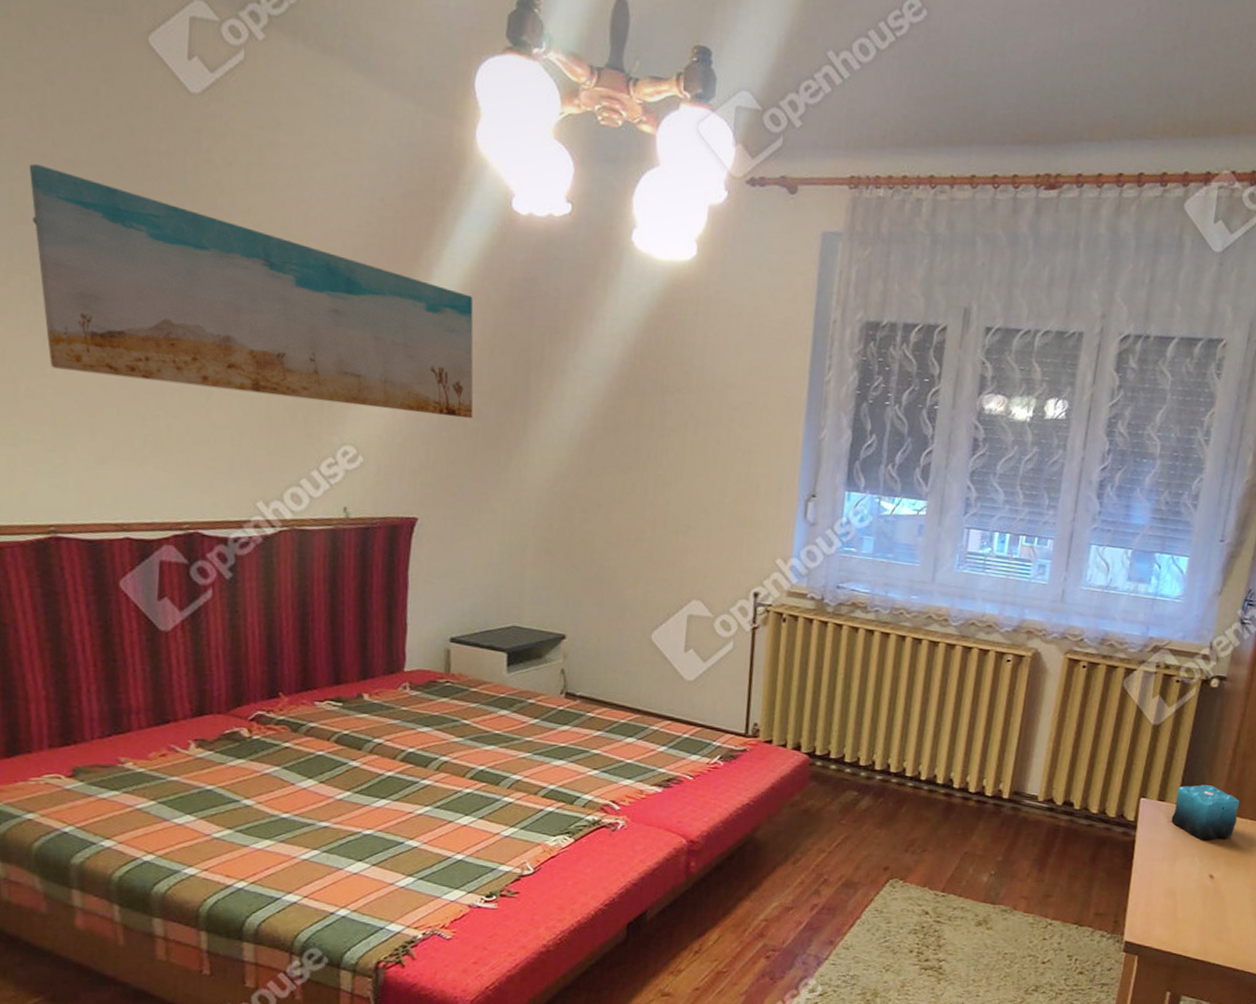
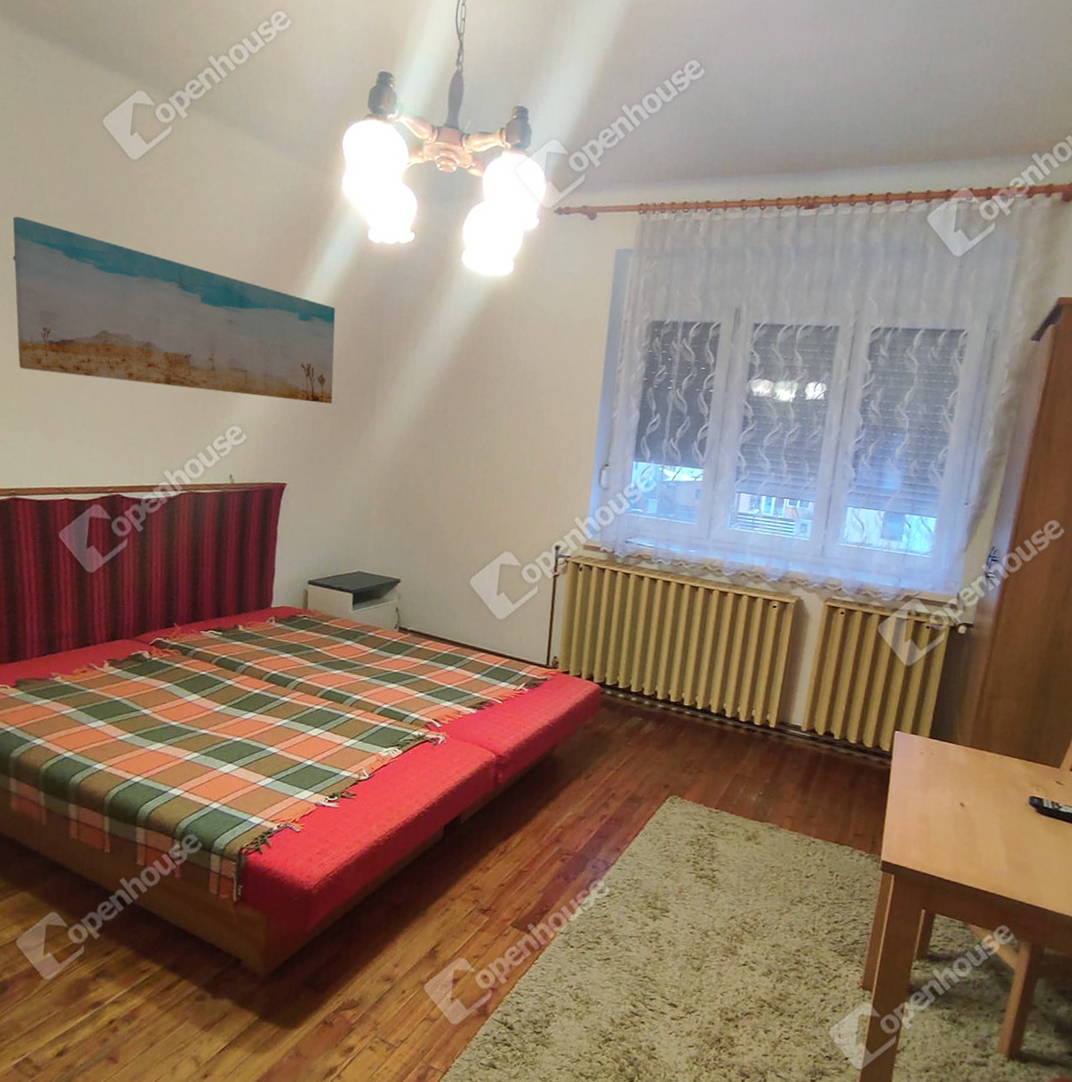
candle: present [1171,785,1239,841] -> none [923,721,987,772]

